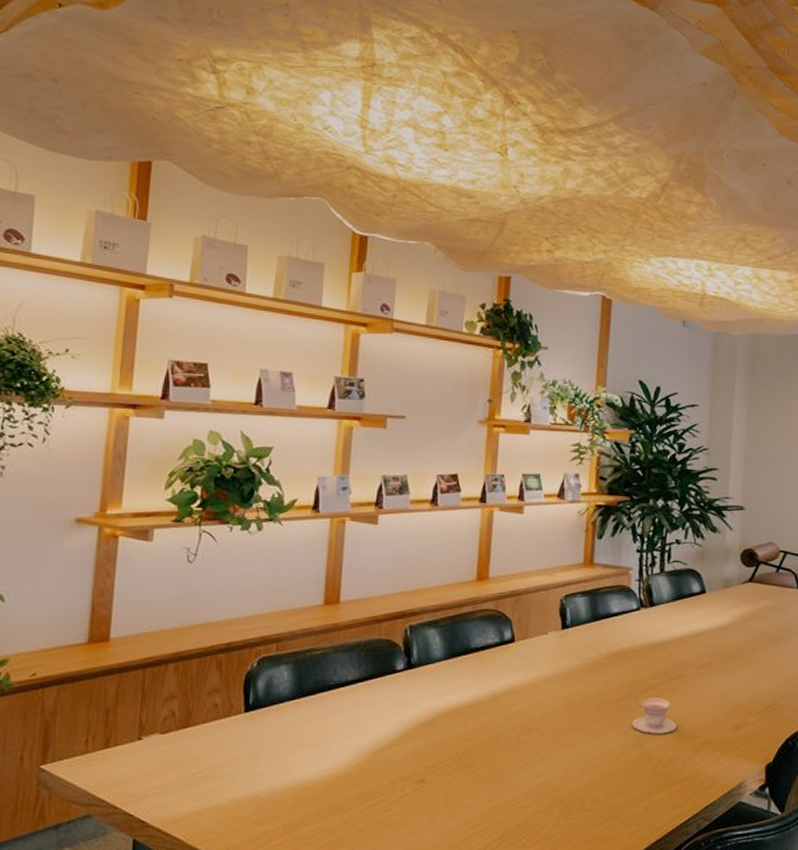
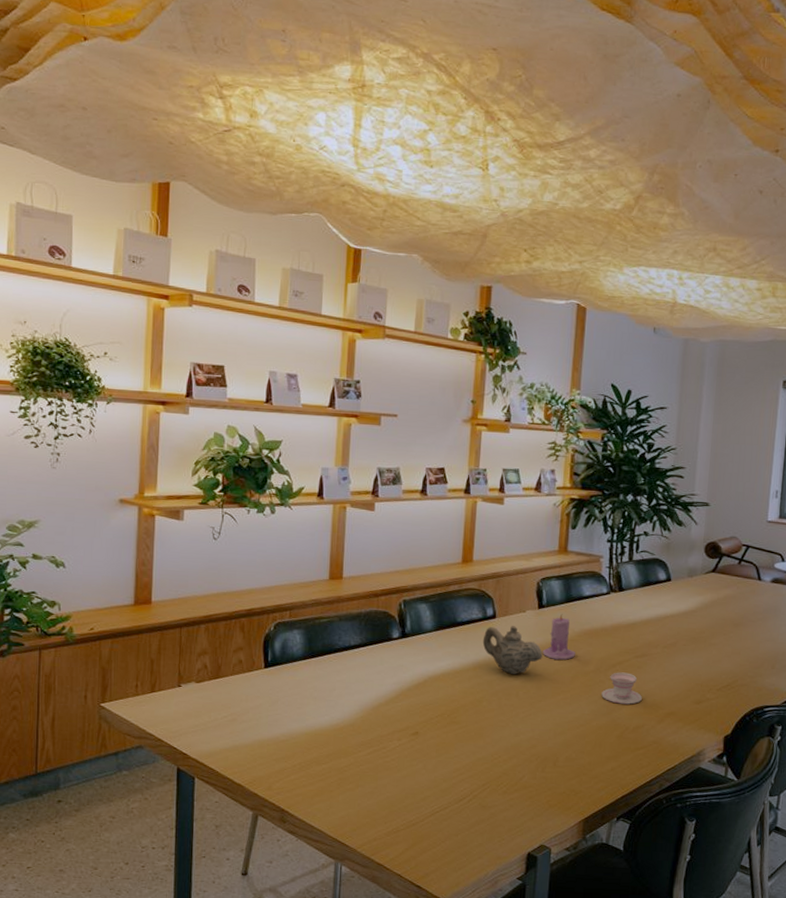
teapot: none [499,650,567,707] -> present [482,626,543,675]
candle: none [567,634,603,688] -> present [543,614,576,661]

